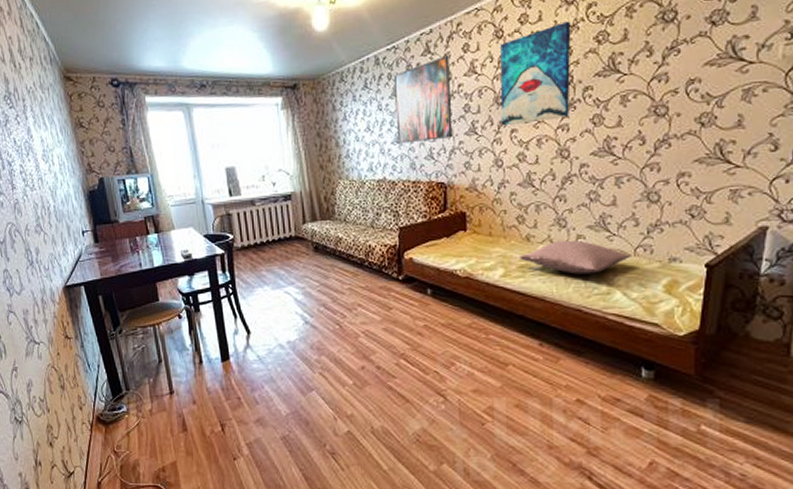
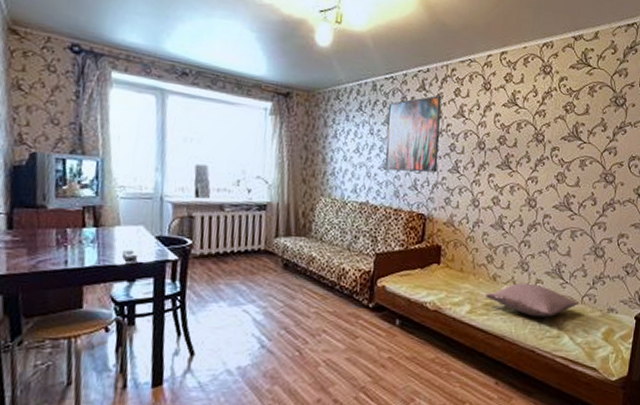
wall art: present [500,21,571,126] -> none [481,87,546,172]

